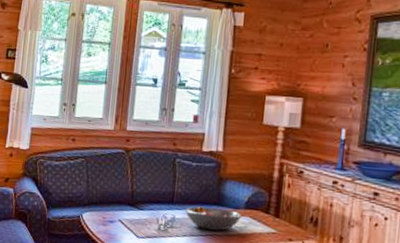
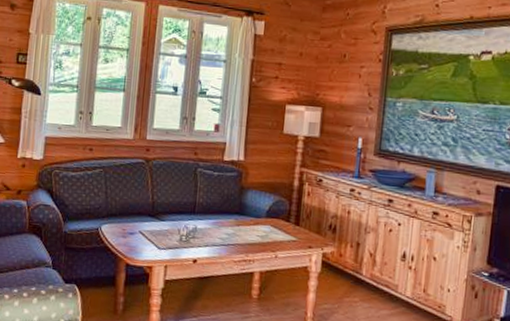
fruit bowl: present [185,206,242,231] -> none [206,216,263,240]

